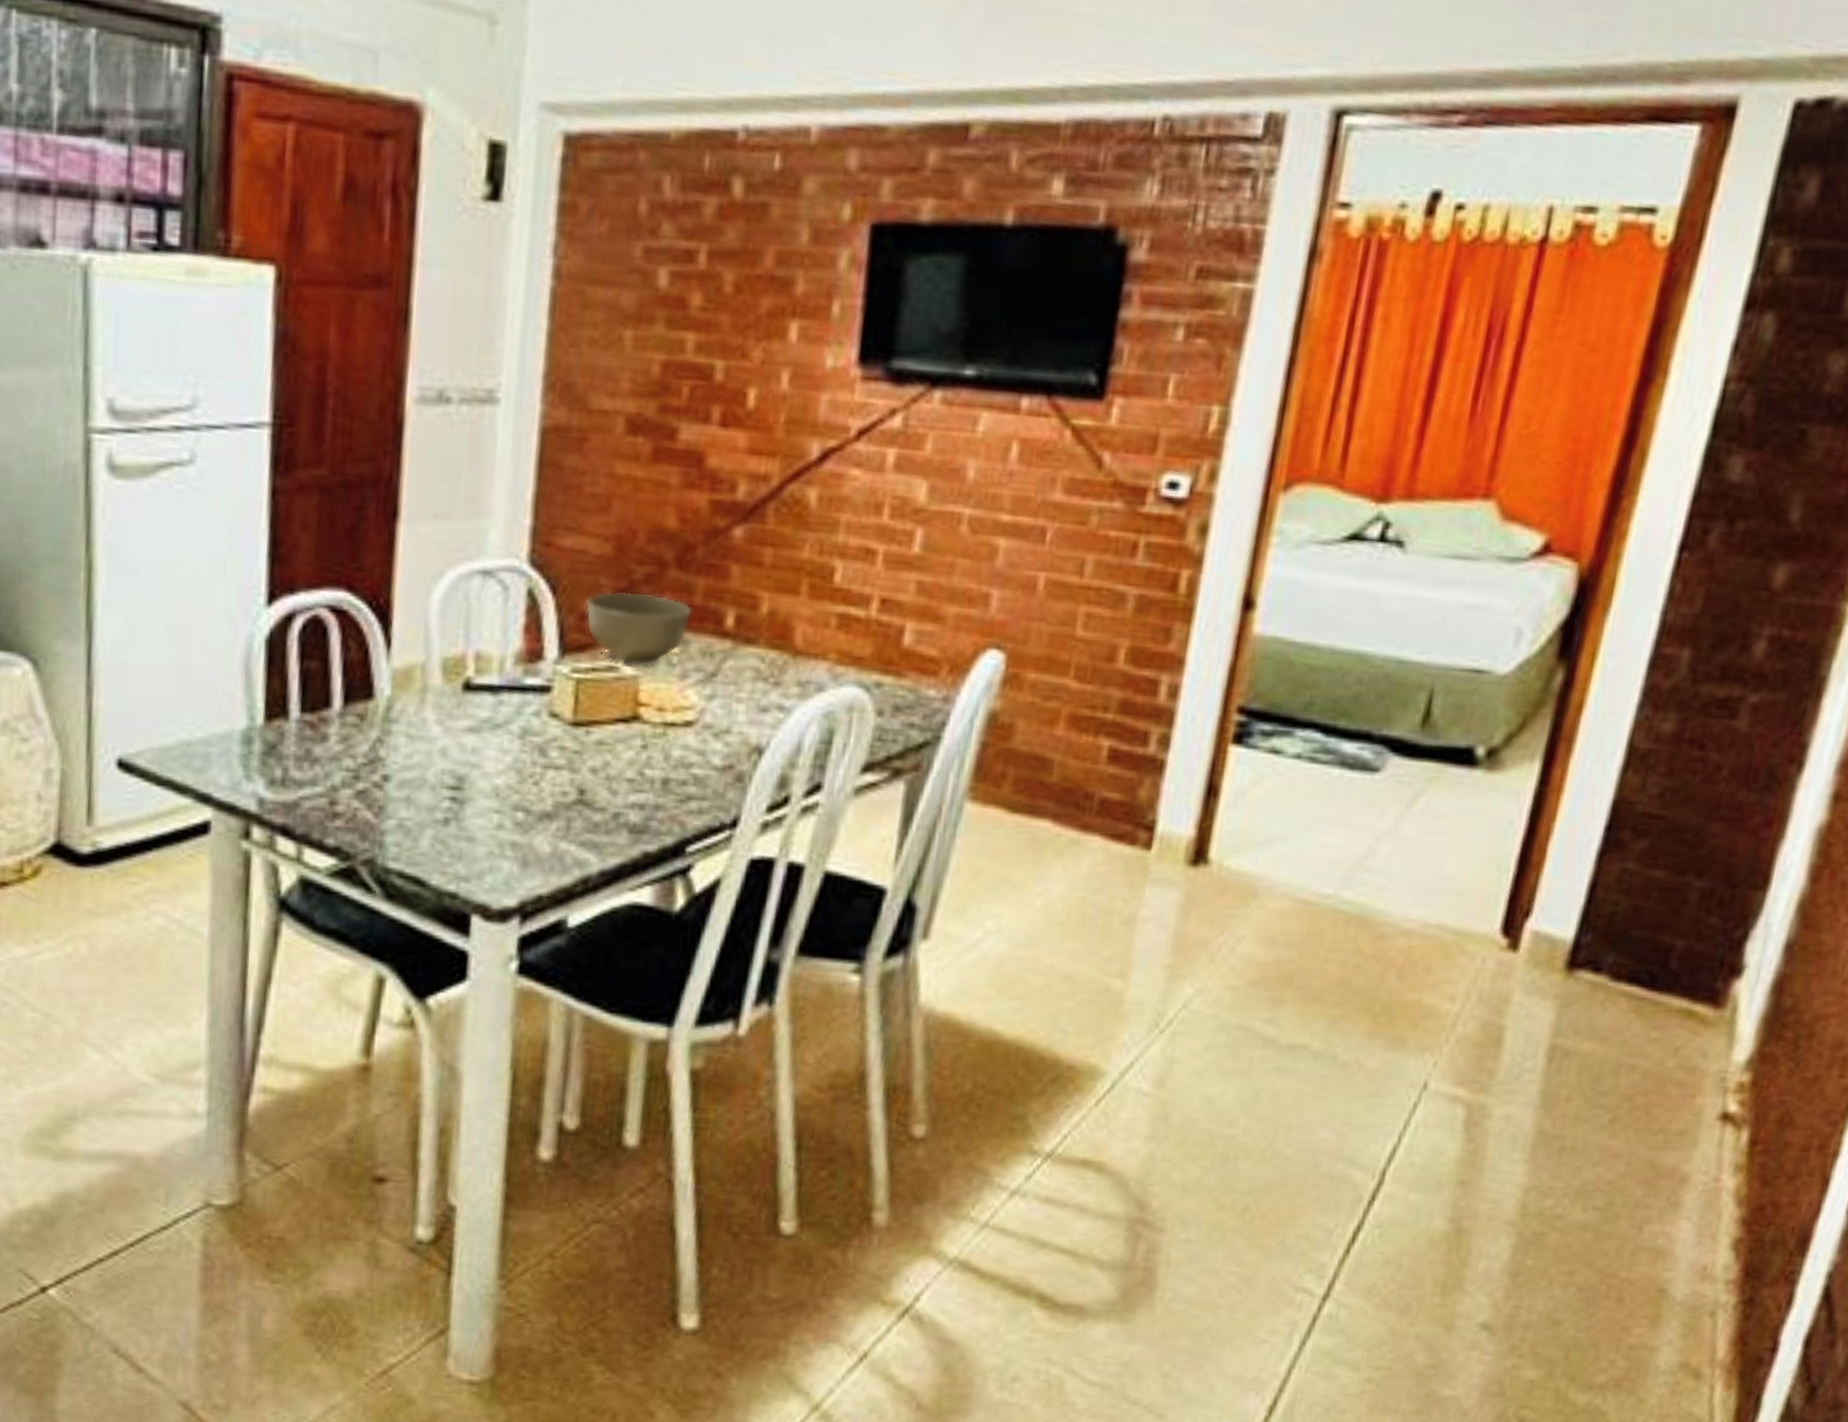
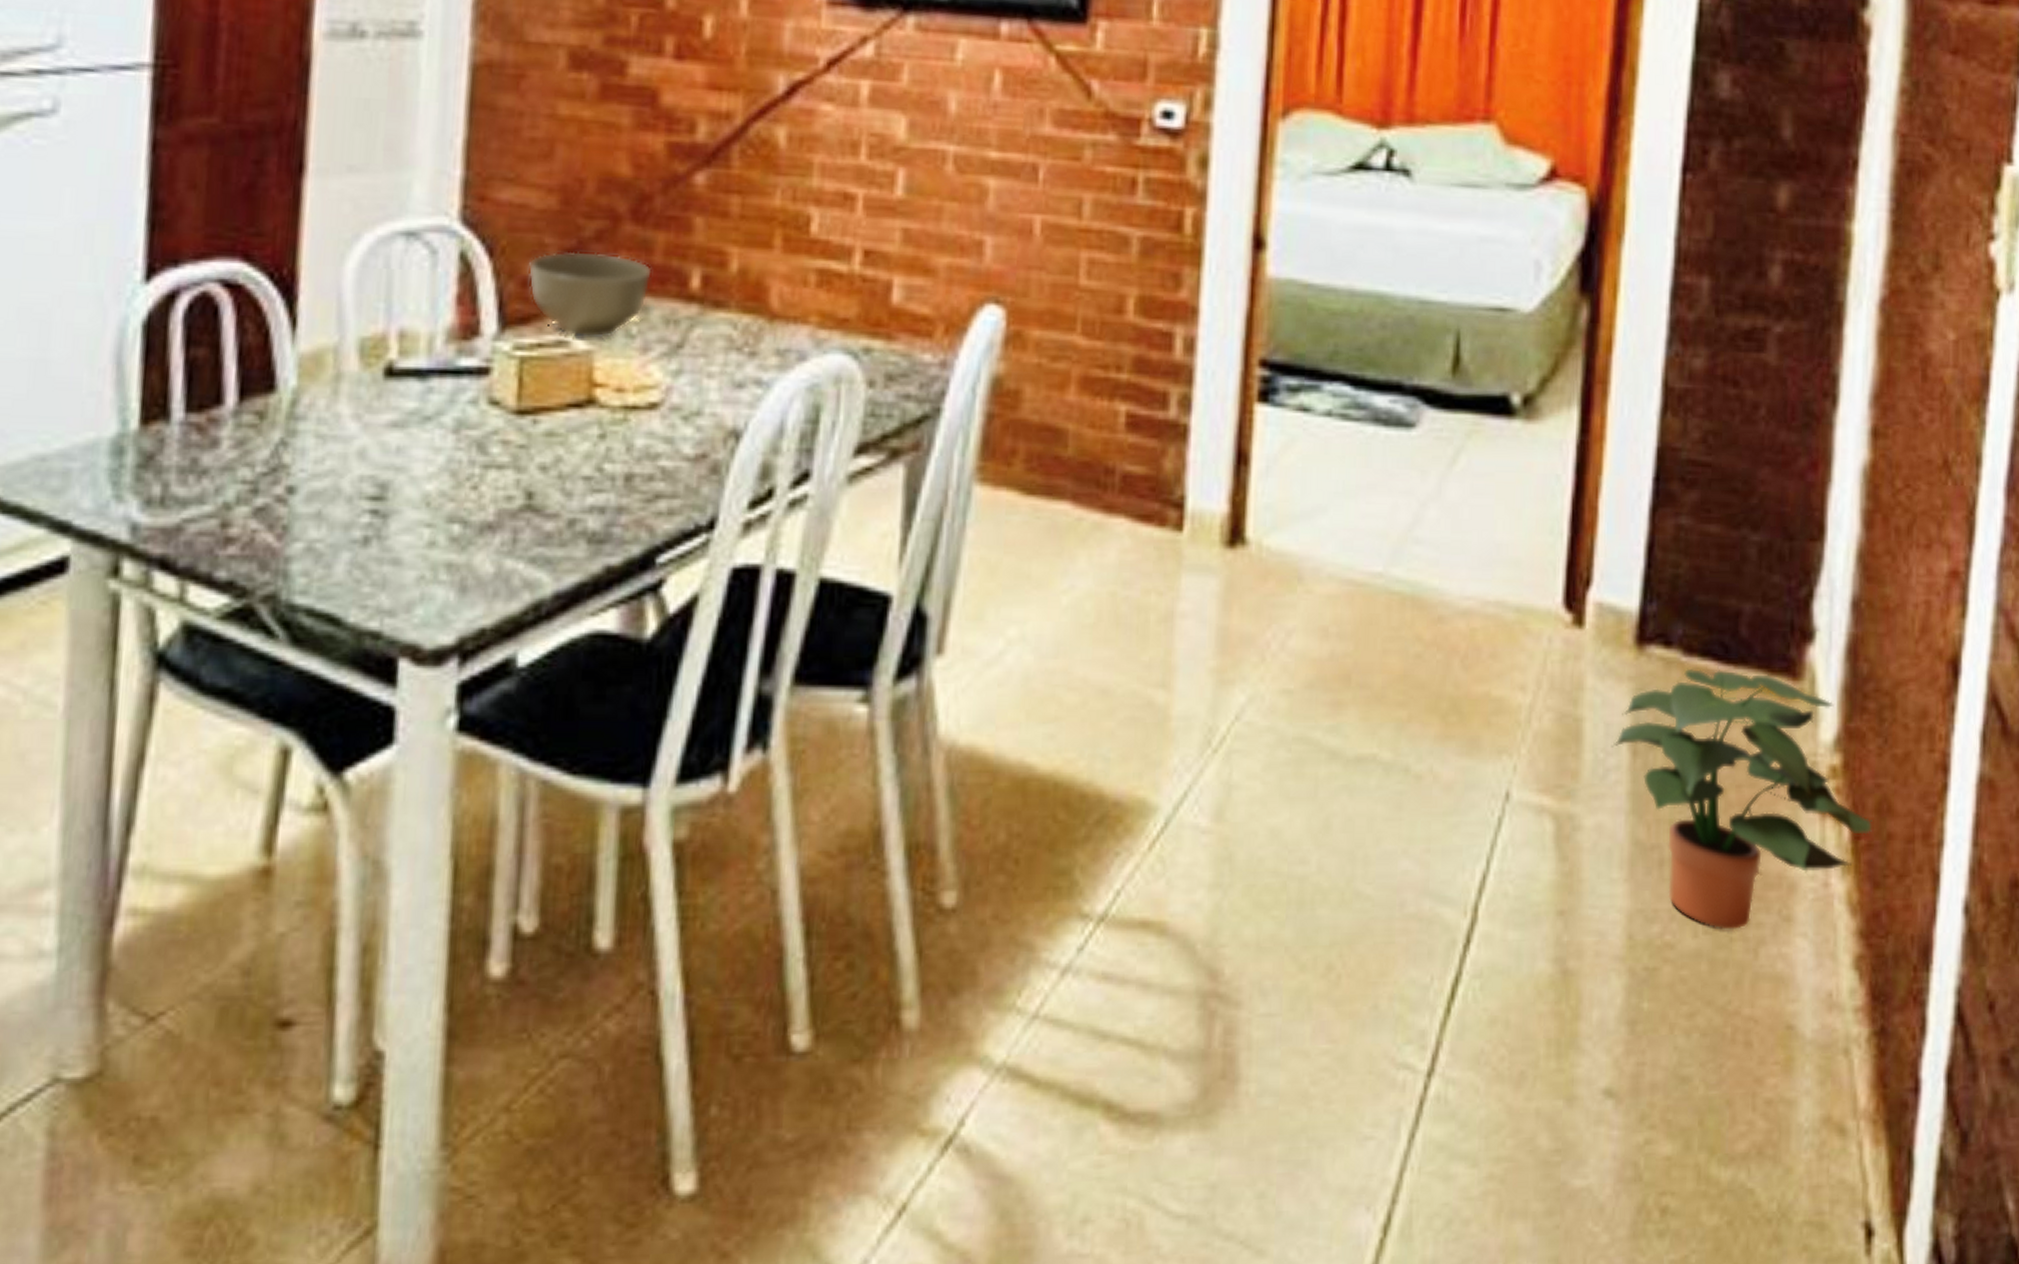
potted plant: none [1528,991,1773,1209] -> present [1611,667,1873,930]

